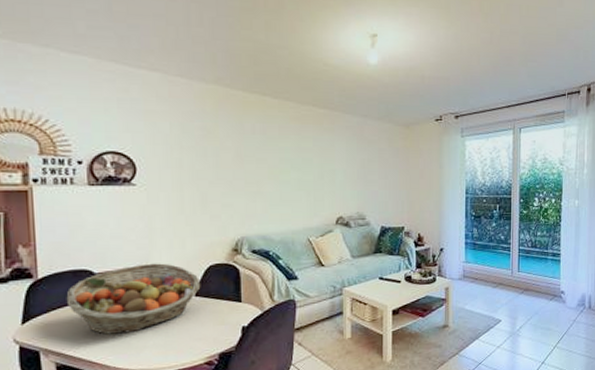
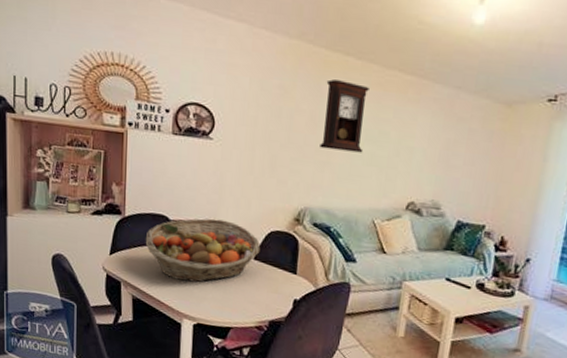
pendulum clock: none [247,118,291,180] -> present [320,79,369,153]

